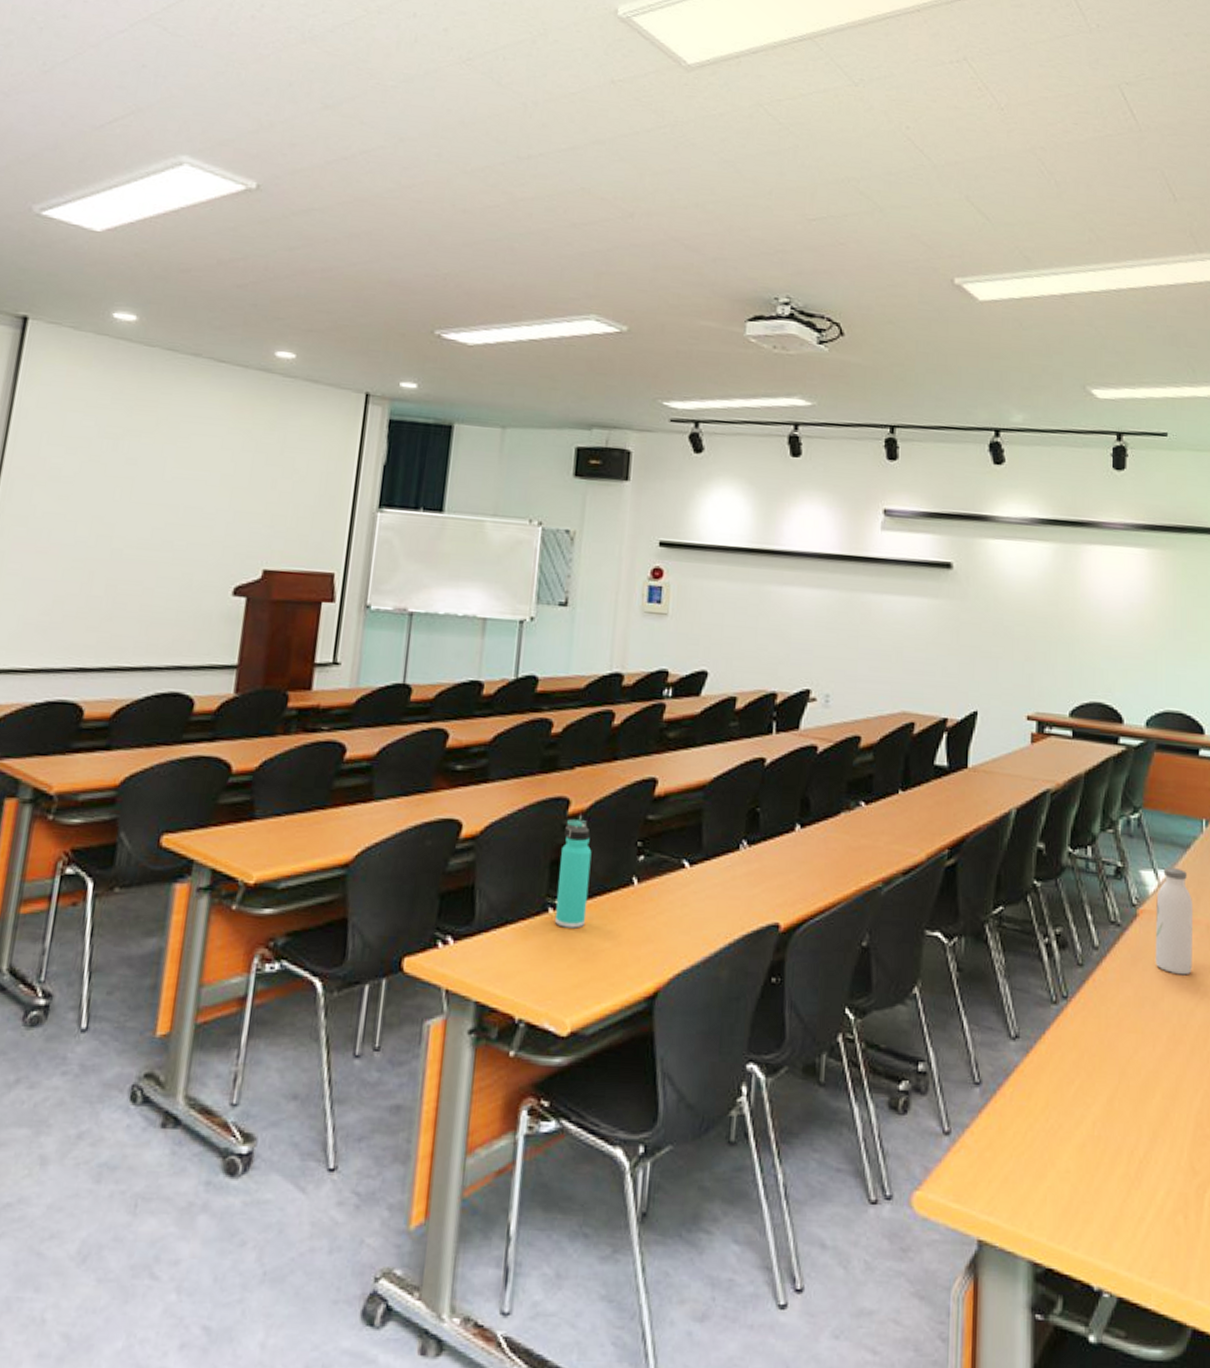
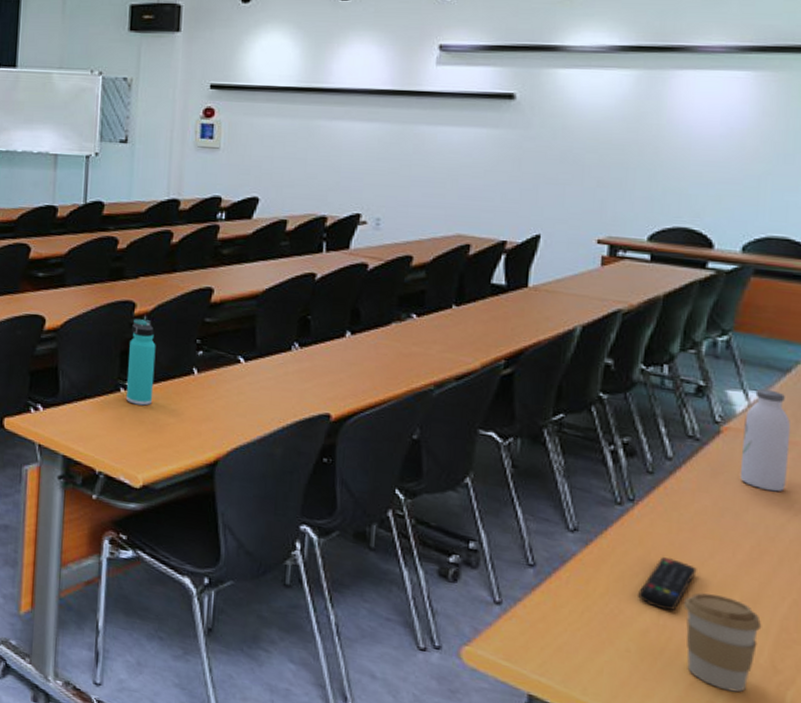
remote control: none [1075,1057,1124,1119] -> present [638,556,697,611]
coffee cup: none [1114,1094,1181,1203] -> present [683,593,762,693]

